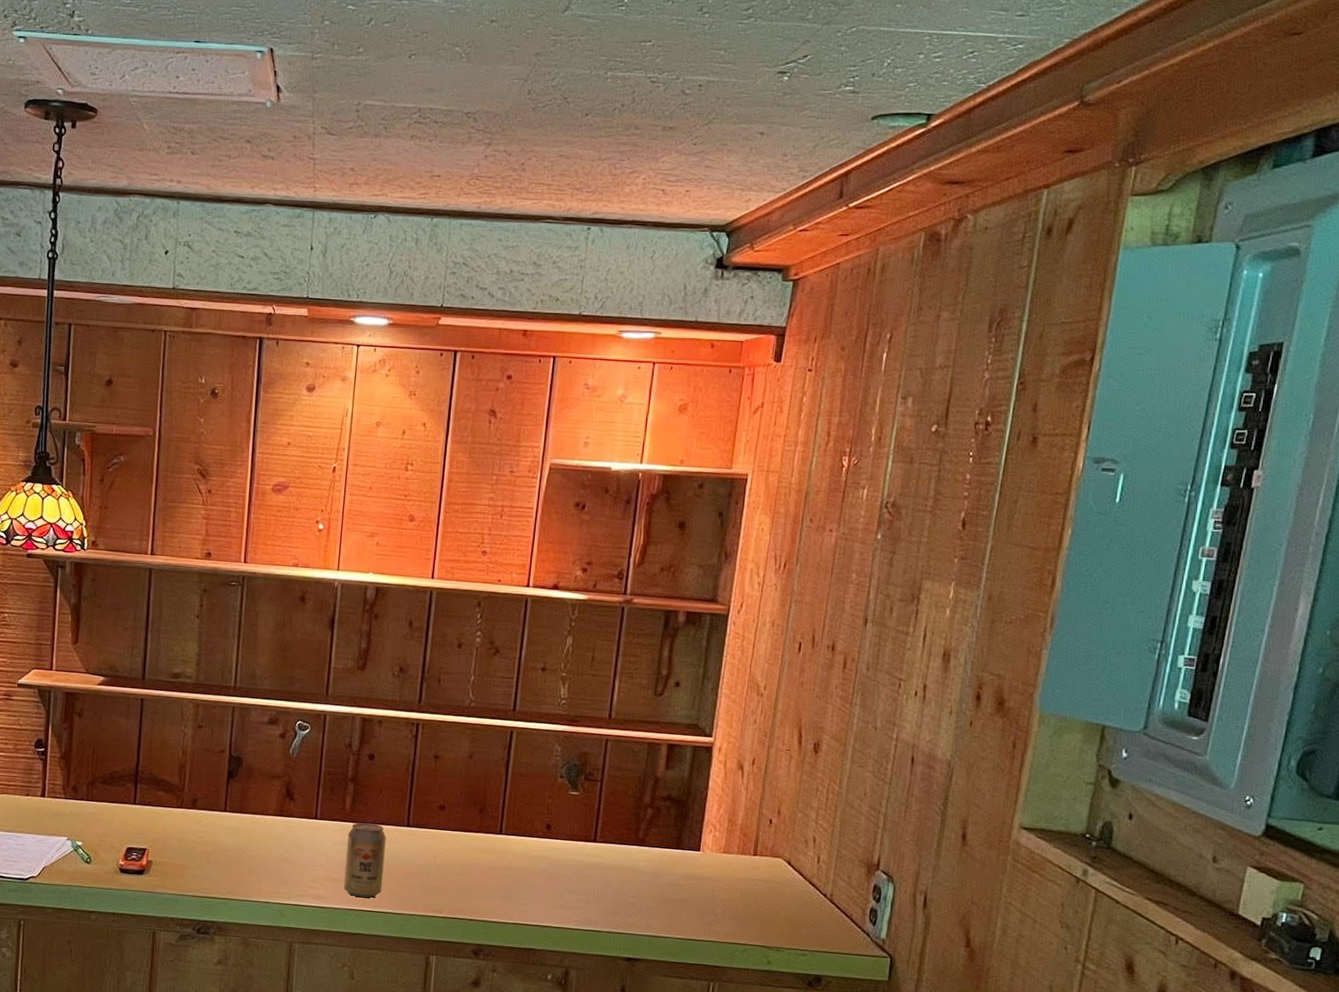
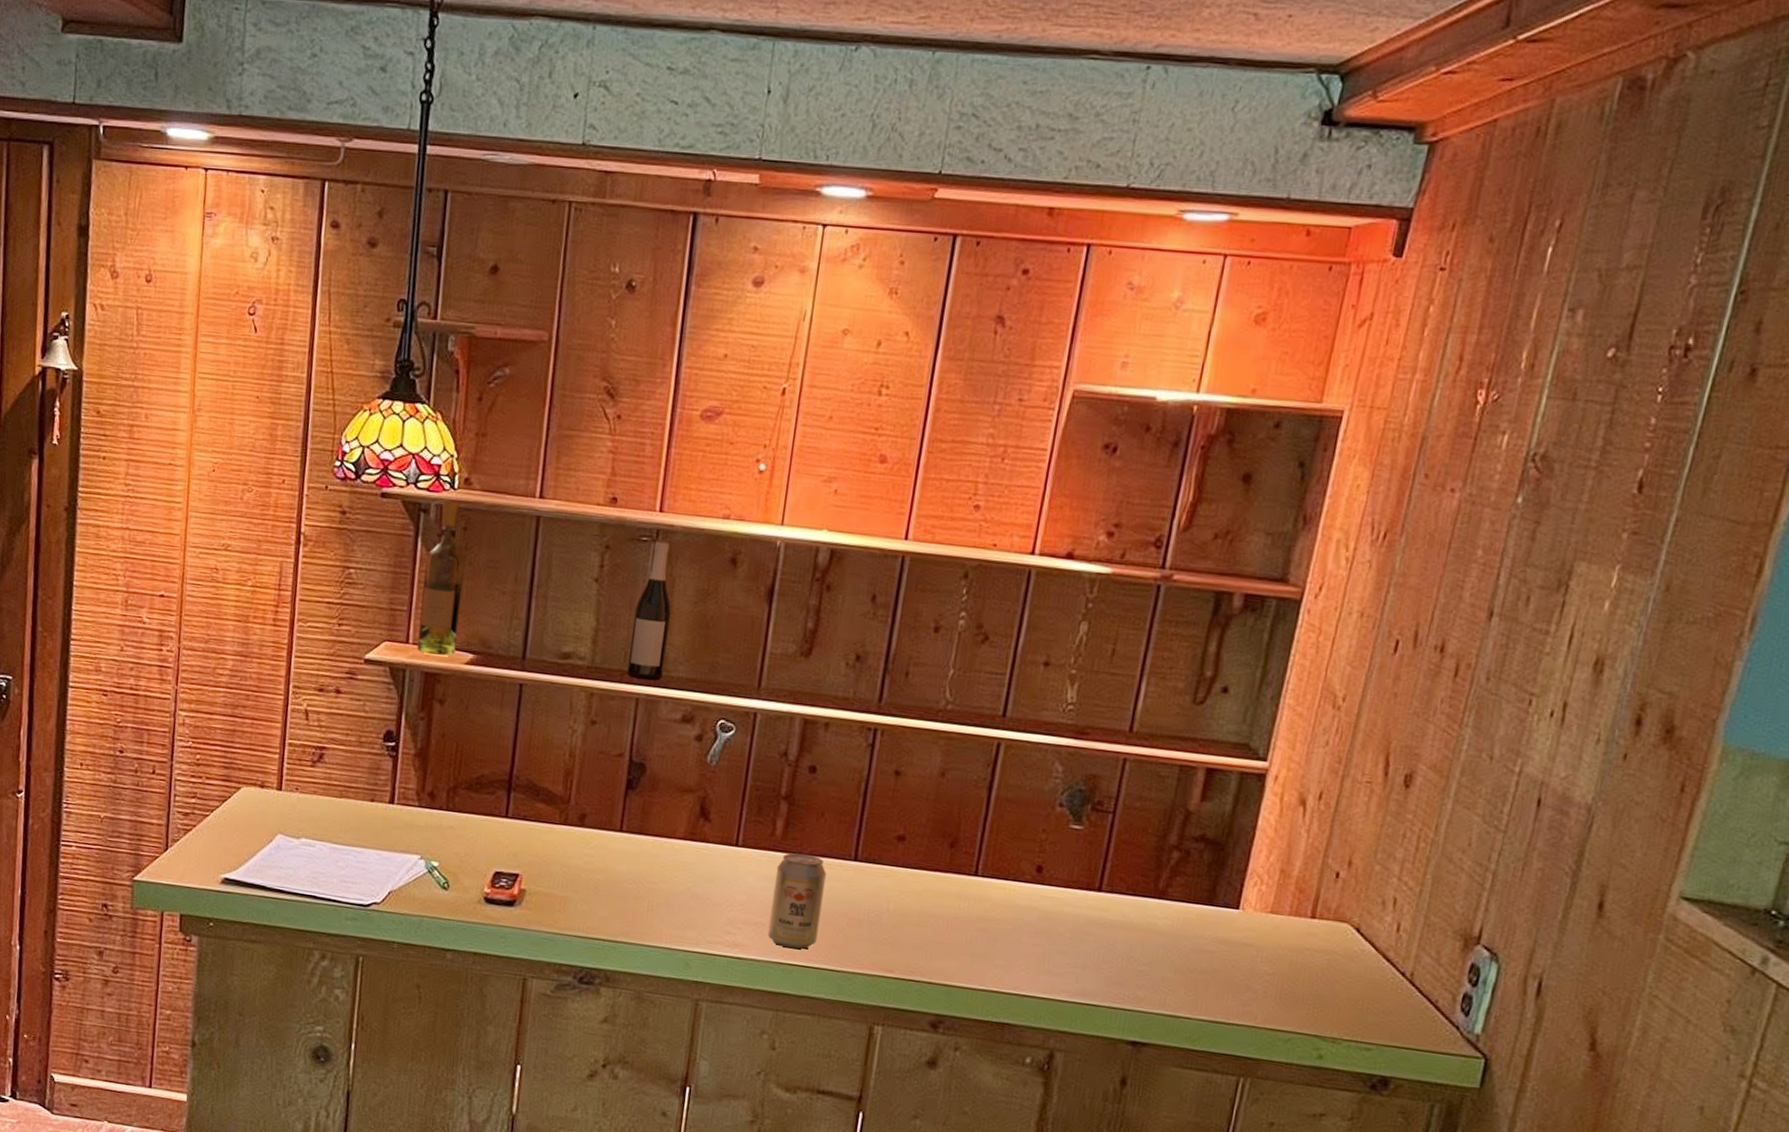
bottle: none [59,559,94,679] -> present [416,501,465,656]
wine bottle: none [224,584,257,693] -> present [626,539,672,682]

